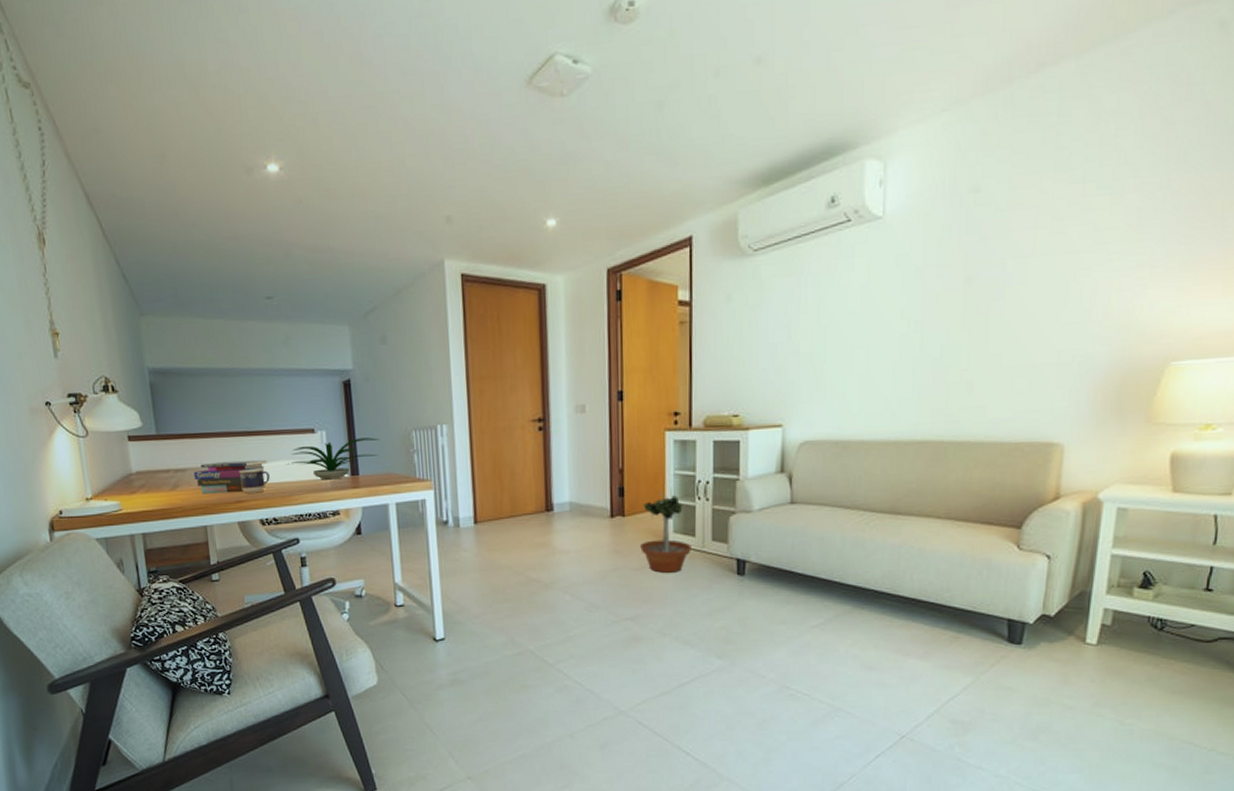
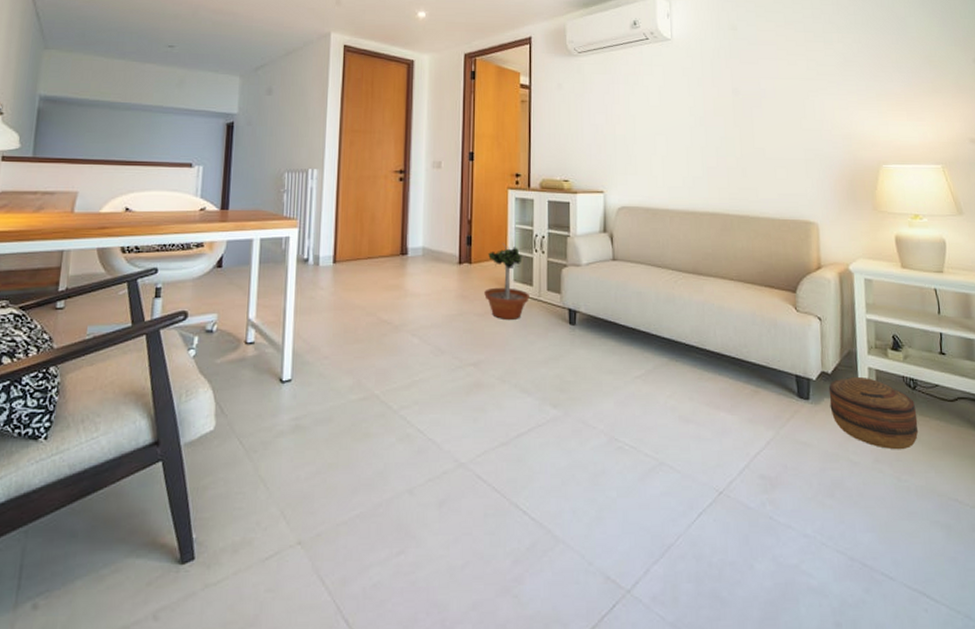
books: present [193,459,268,494] -> none [61,187,141,219]
cup: present [238,468,270,495] -> none [108,196,140,222]
plant: present [286,437,380,480] -> none [158,175,254,212]
basket: none [1047,618,1159,694] -> present [828,376,919,450]

